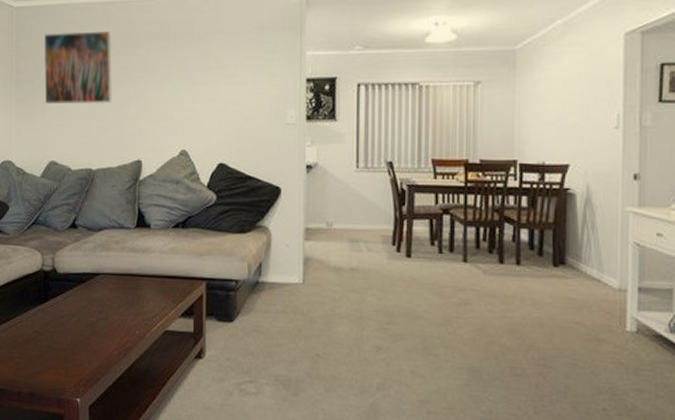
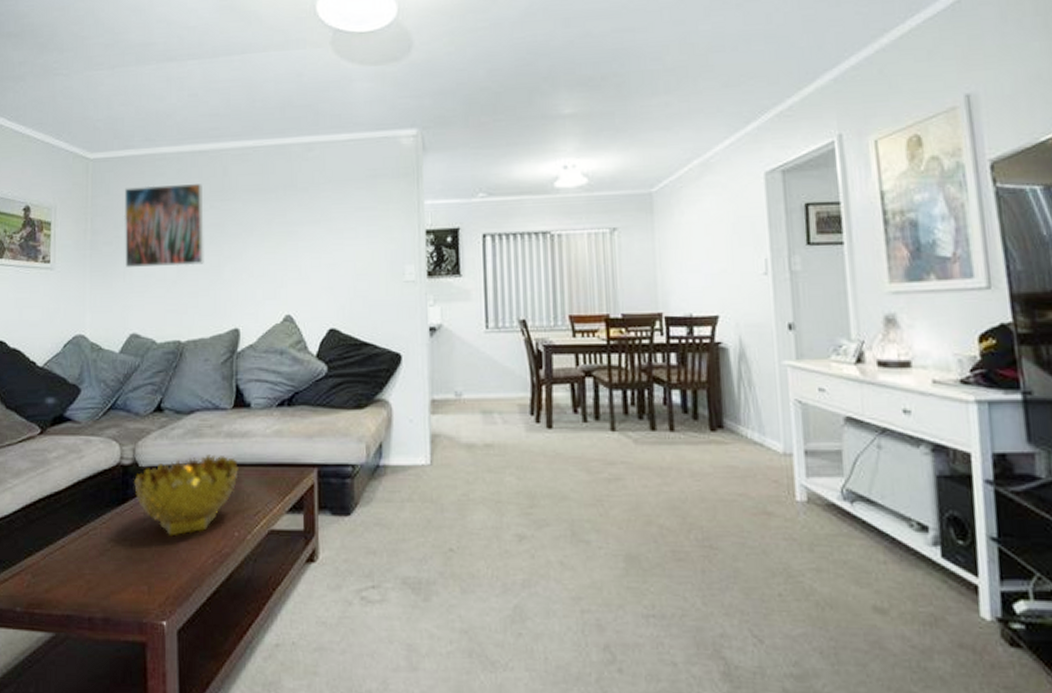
decorative bowl: none [53,265,140,331] -> present [134,454,238,537]

